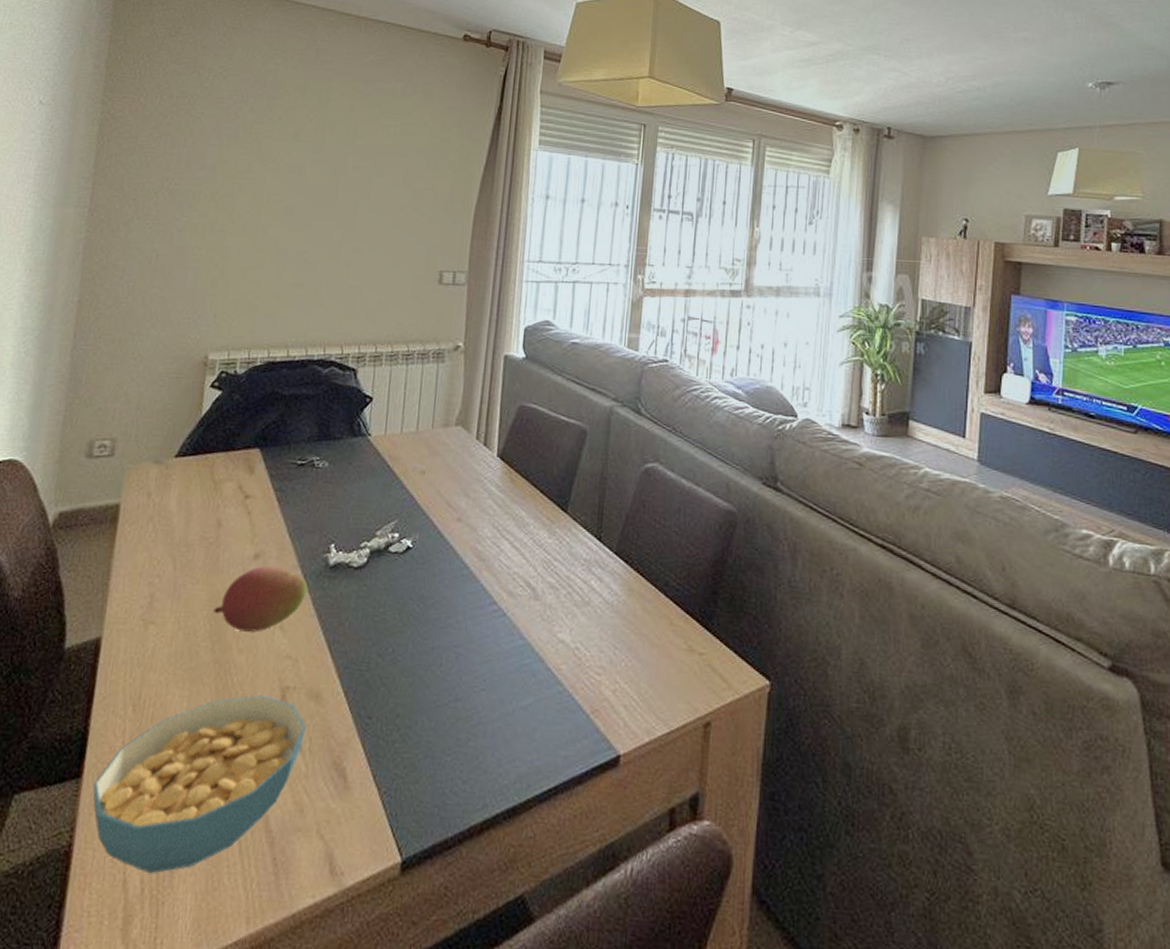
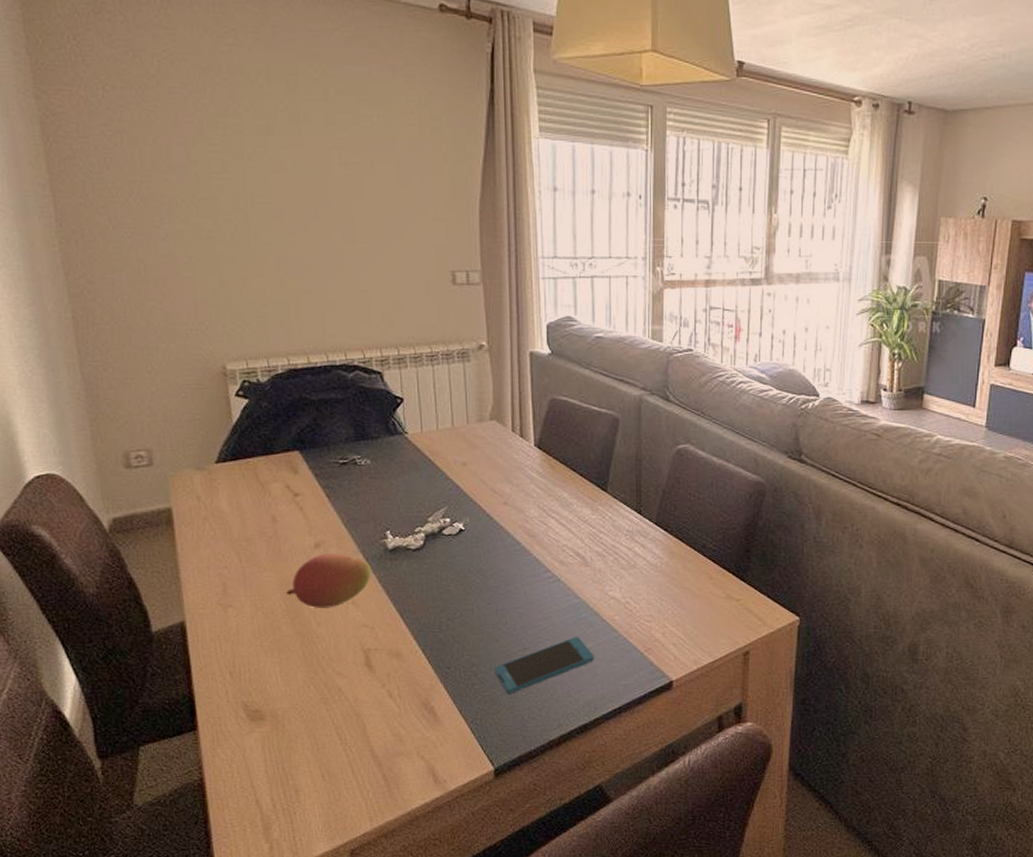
cereal bowl: present [92,694,306,874] -> none [209,657,392,794]
smartphone: none [419,687,534,758] -> present [493,636,595,694]

